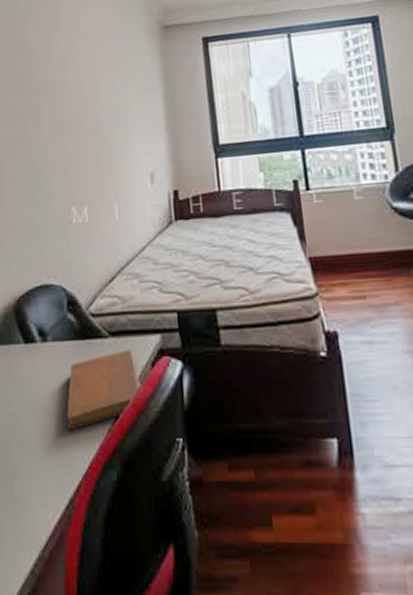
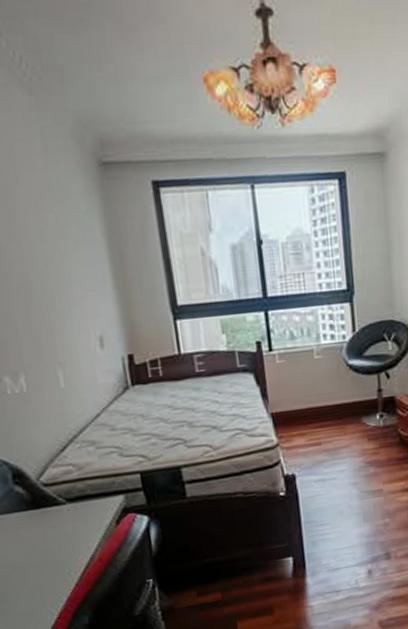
notebook: present [67,349,143,431] -> none [24,512,109,592]

